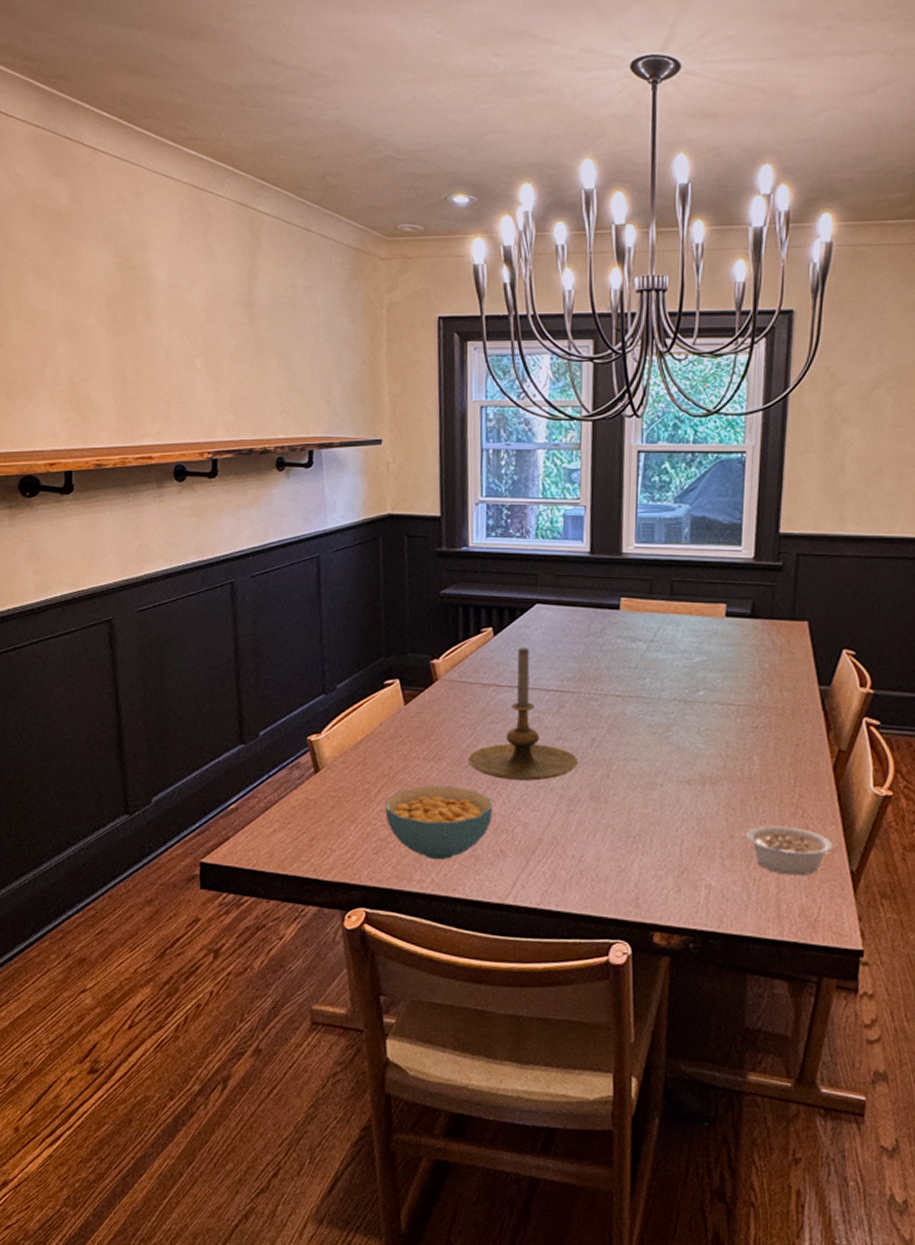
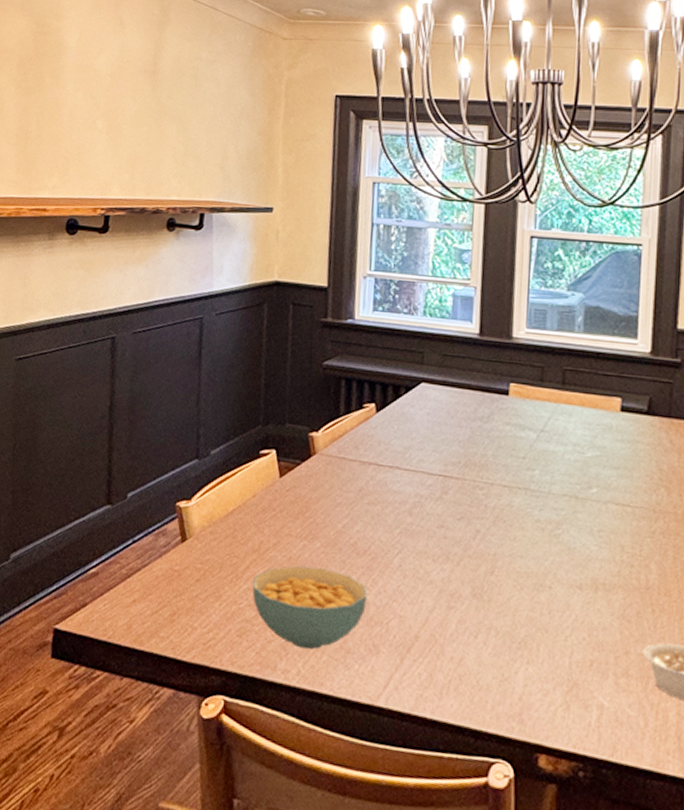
candle holder: present [467,647,579,781] -> none [342,426,462,571]

